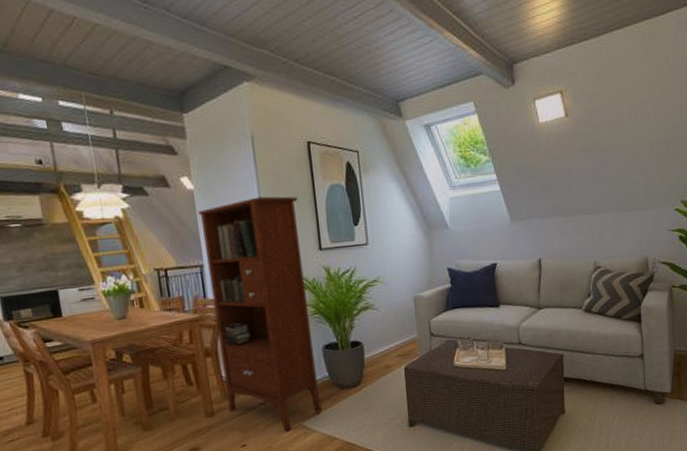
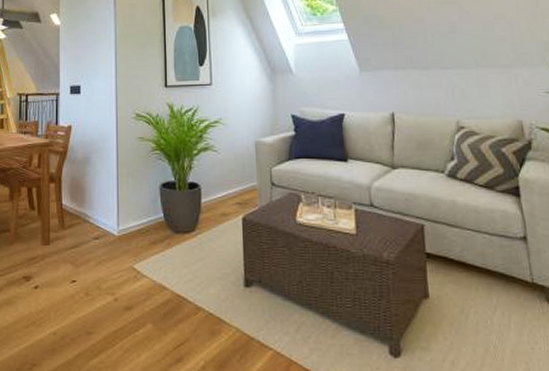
bookcase: present [198,196,322,431] -> none [61,34,154,272]

